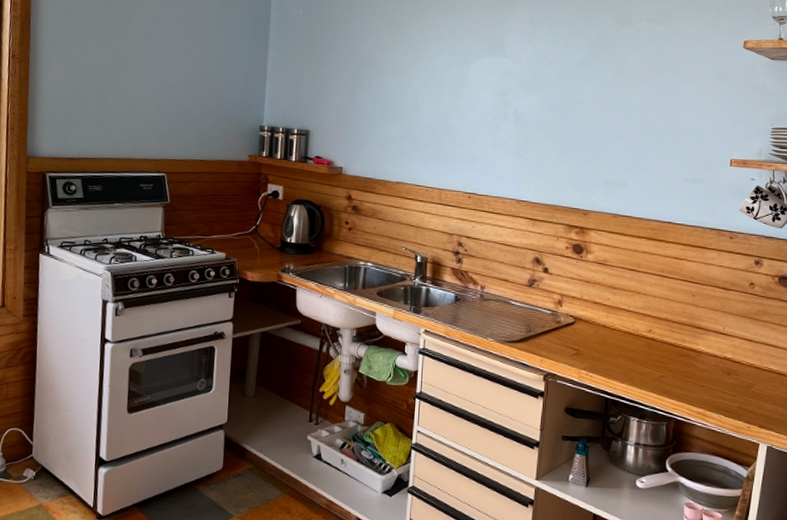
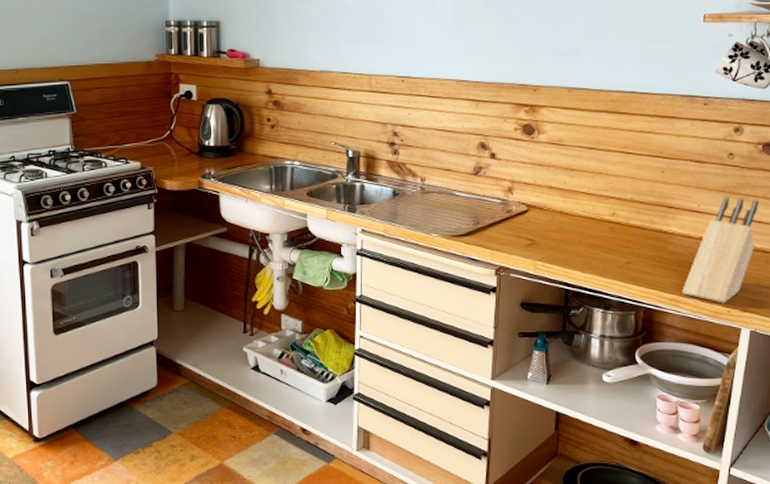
knife block: none [708,321,775,419] -> present [682,196,758,303]

